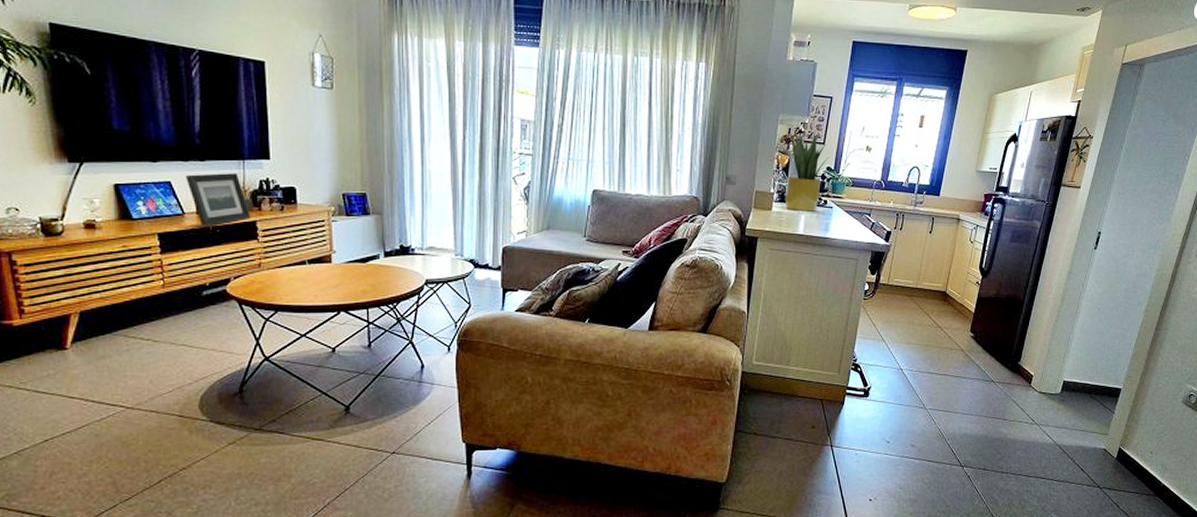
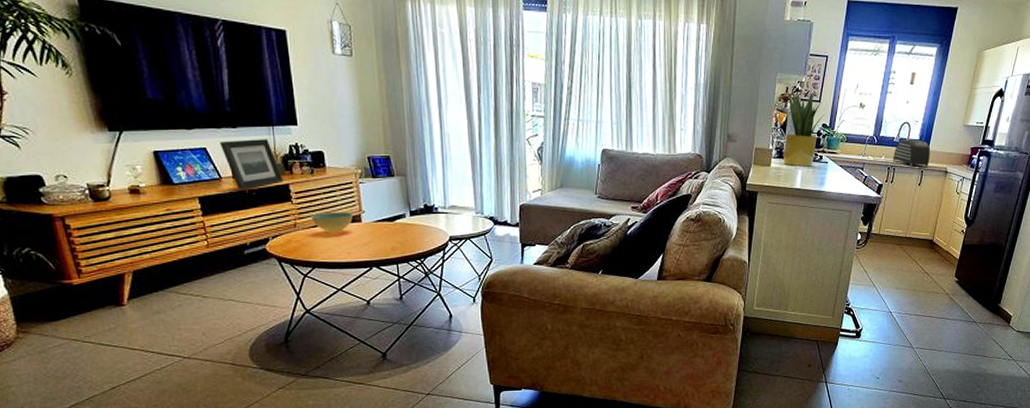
bowl: none [277,251,324,275] -> present [311,211,354,234]
toaster: none [901,184,942,215] -> present [892,139,931,168]

